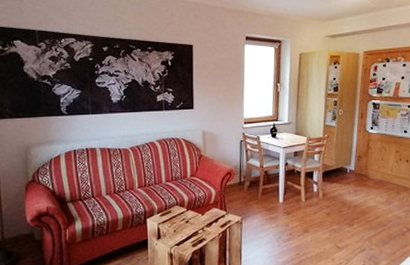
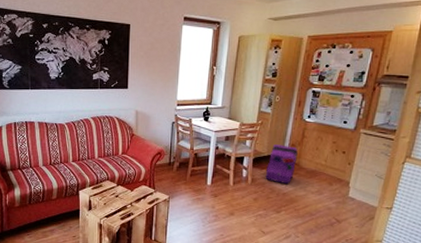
backpack: none [335,157,365,197] -> present [265,144,298,185]

